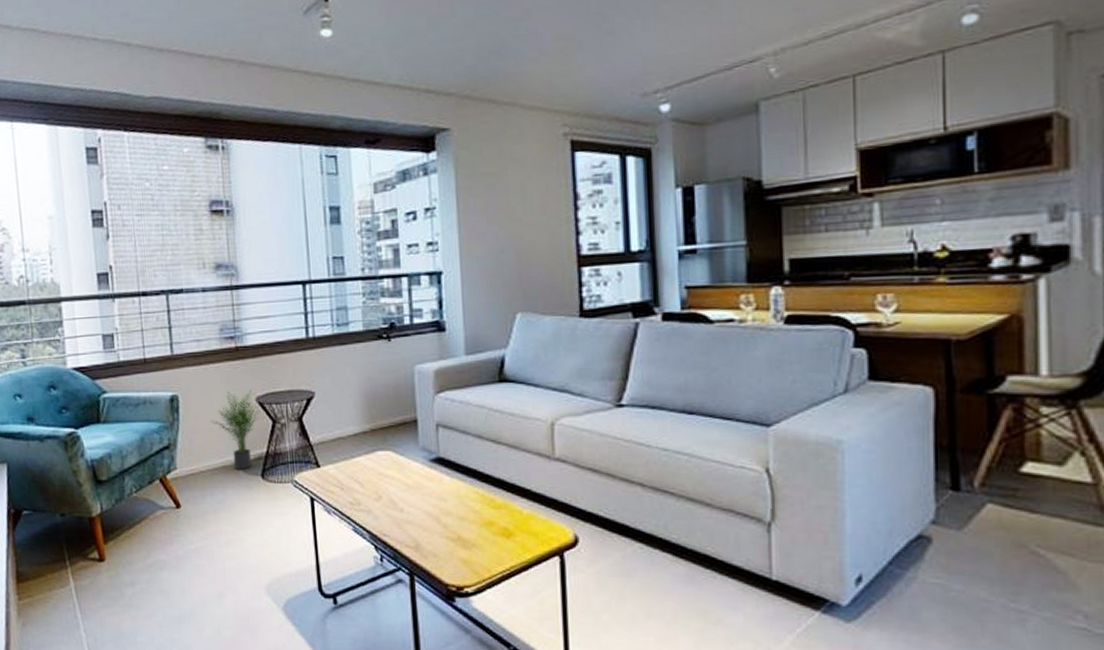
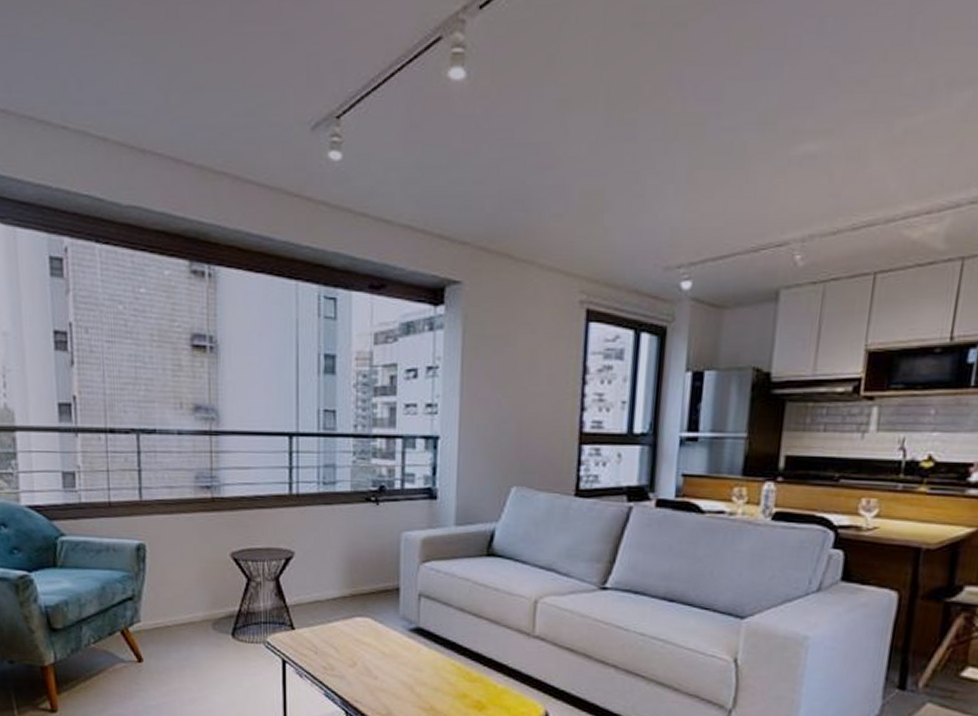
potted plant: present [210,389,261,469] -> none [179,544,236,627]

